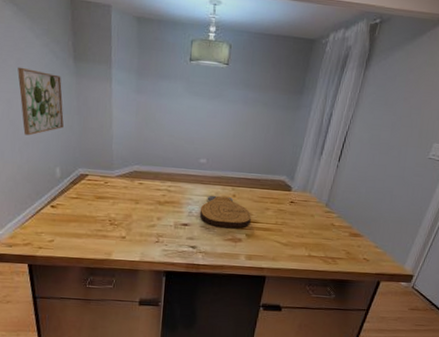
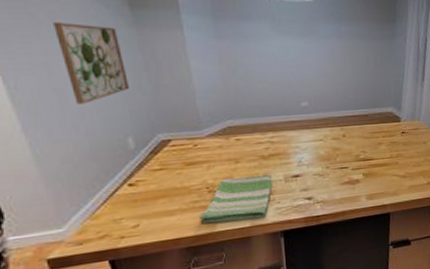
dish towel: none [99,215,164,255] -> present [198,174,272,223]
cutting board: present [199,195,252,228] -> none [310,137,366,172]

